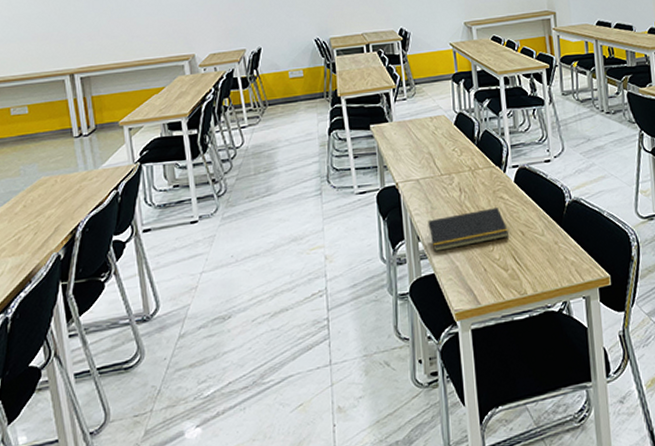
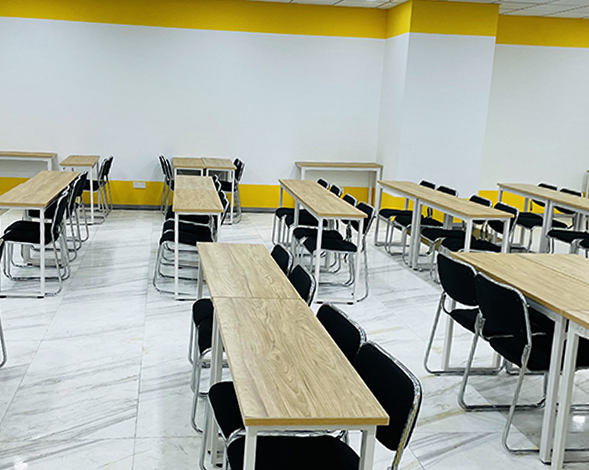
notepad: present [428,207,509,251] -> none [233,334,304,365]

